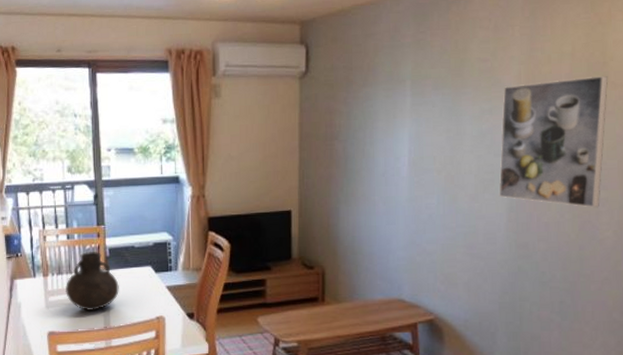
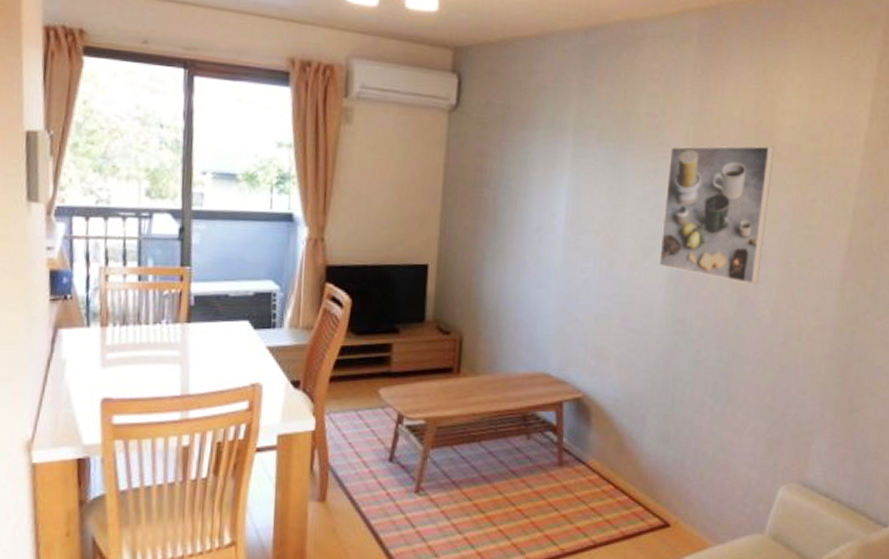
vase: present [66,251,119,310] -> none [131,297,205,373]

